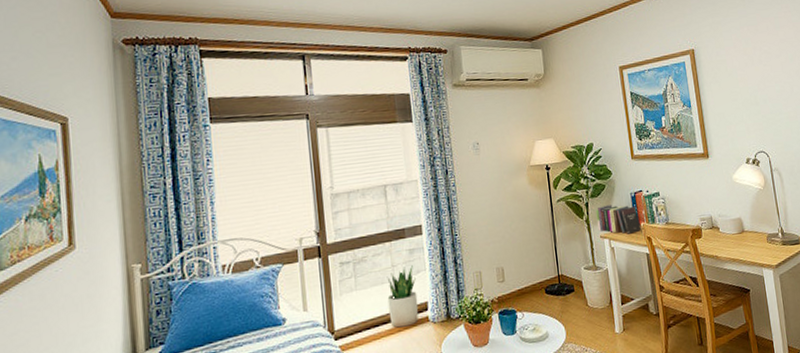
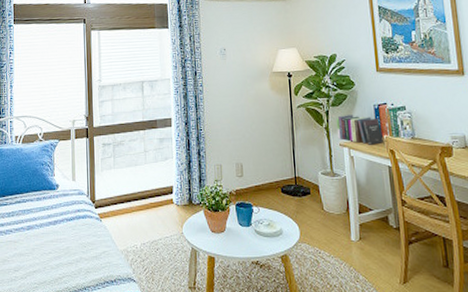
planter: present [386,266,419,328] -> none [139,153,165,205]

